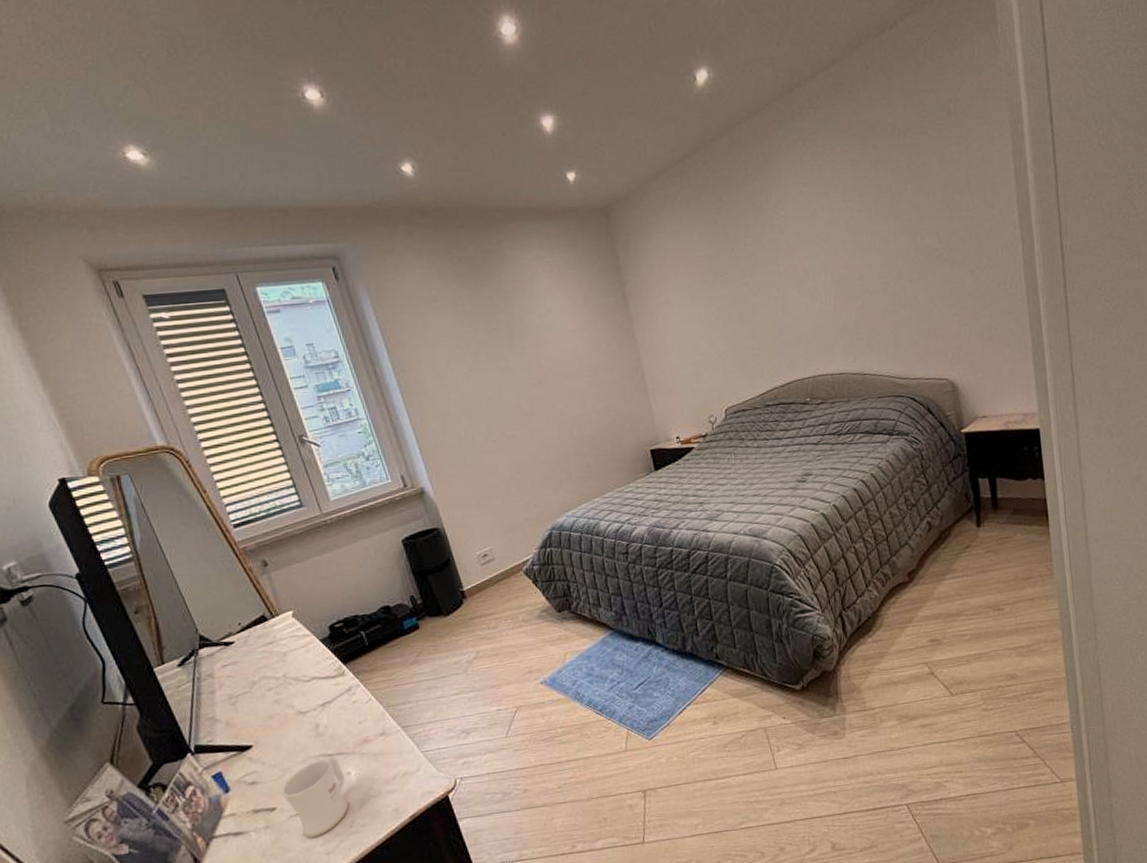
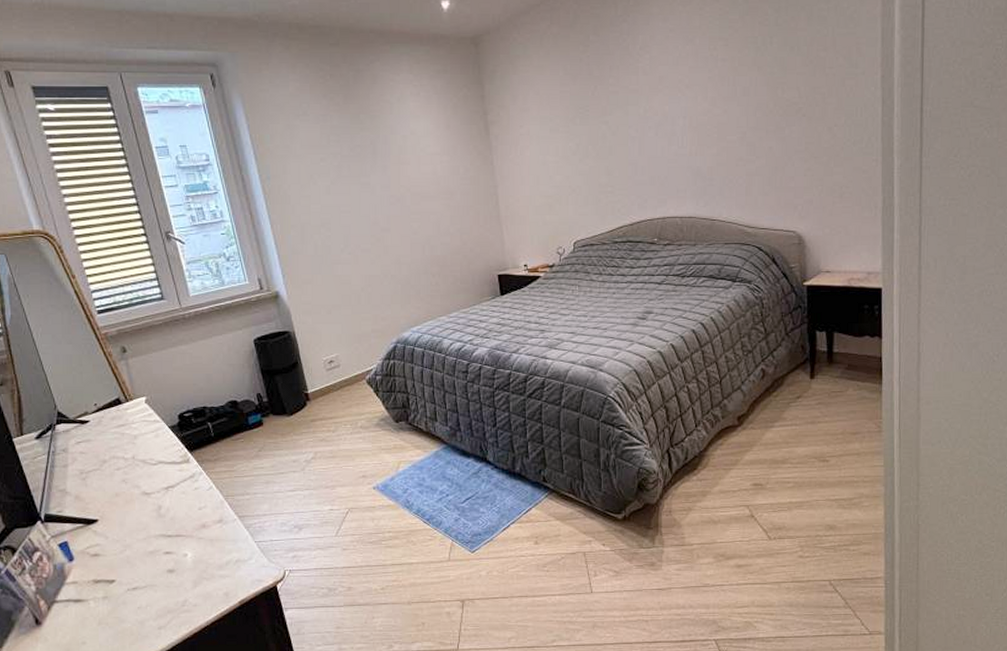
mug: present [282,757,349,838] -> none [122,538,183,612]

